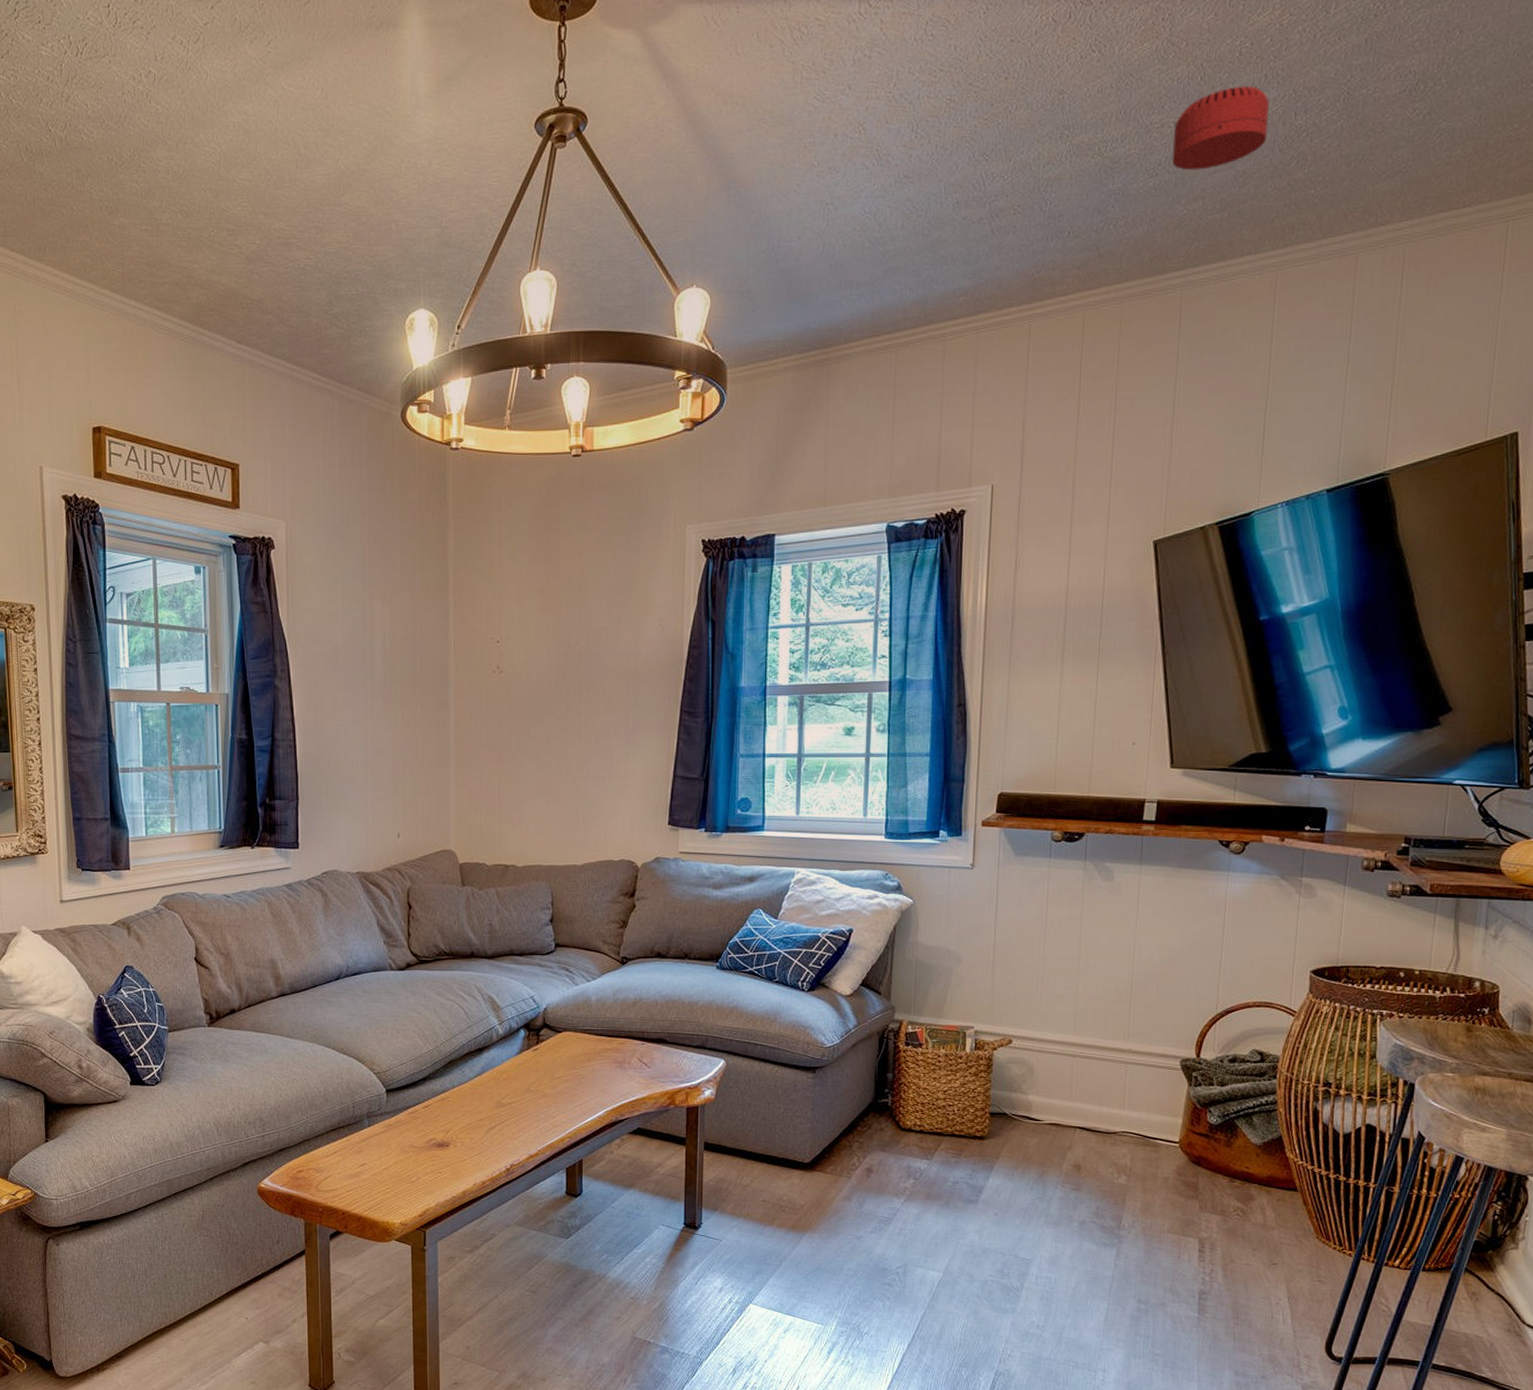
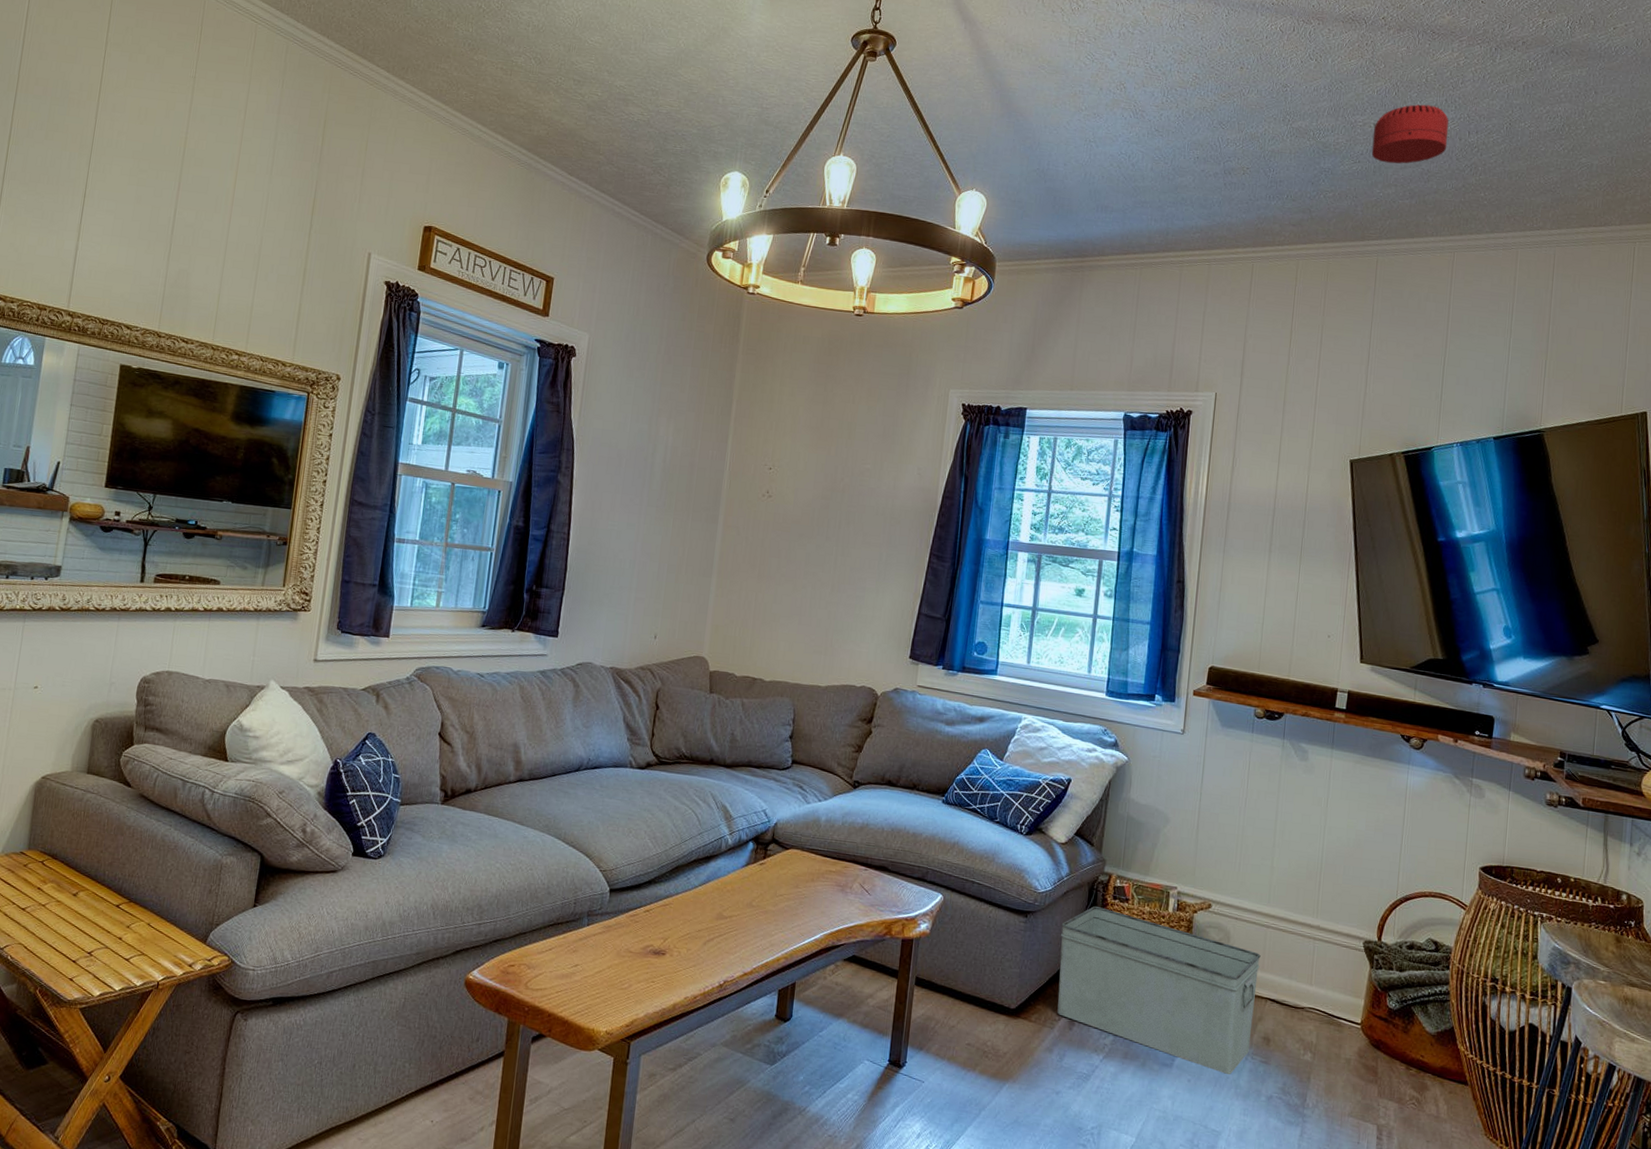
storage bin: none [851,1055,1068,1205] -> present [1057,906,1261,1075]

